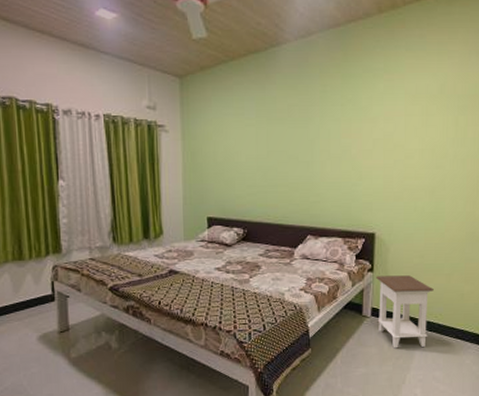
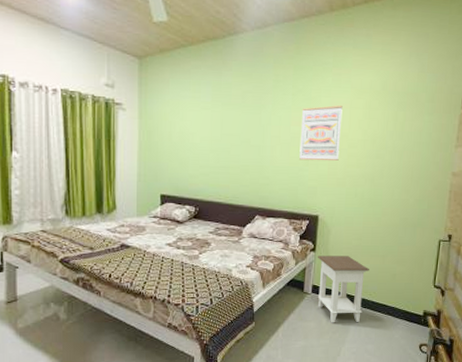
wall art: none [352,114,397,175] -> present [299,105,343,161]

